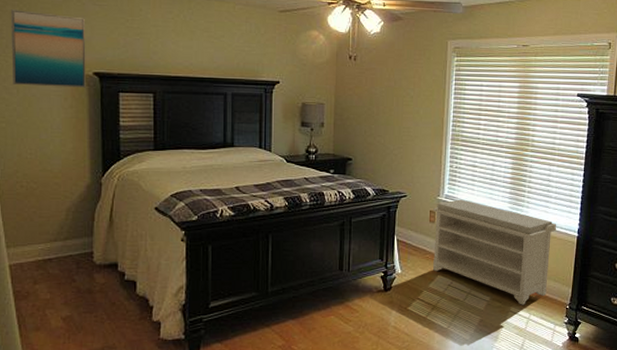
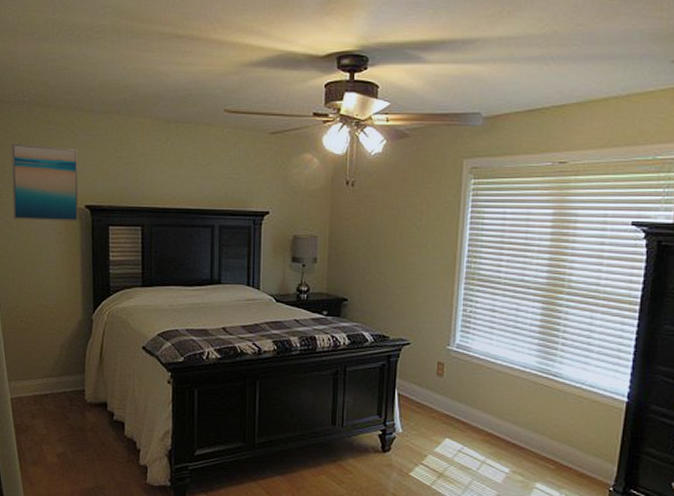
bench: present [433,199,557,305] -> none [440,350,599,482]

